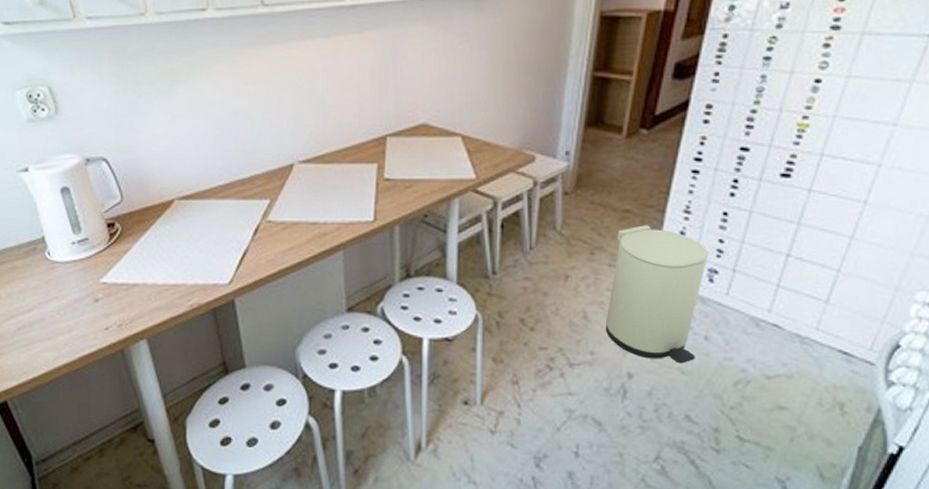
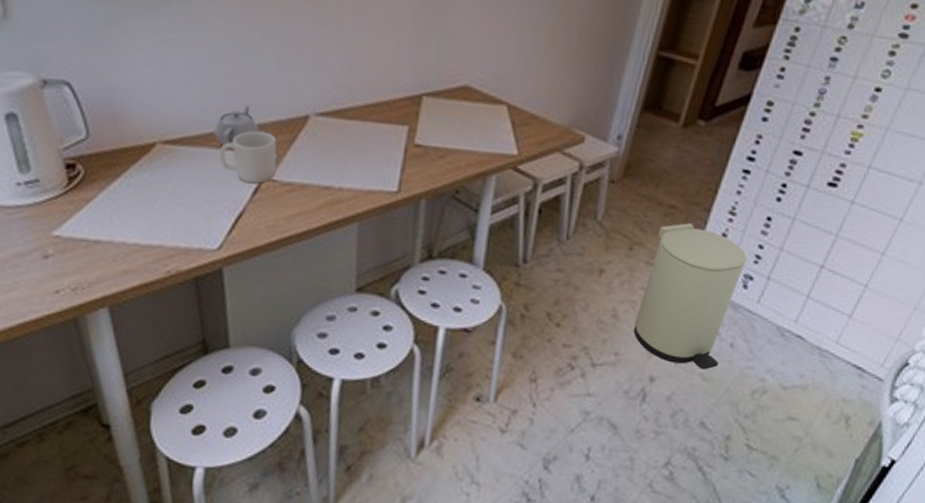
teapot: none [219,161,254,197] -> present [214,106,260,146]
mug: none [224,181,271,226] -> present [219,130,277,184]

